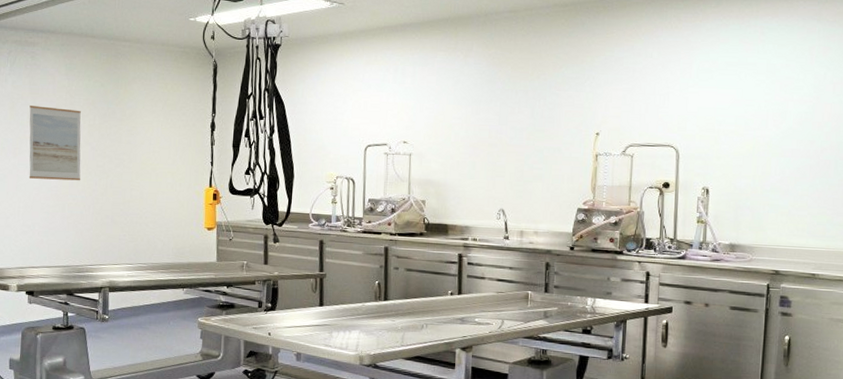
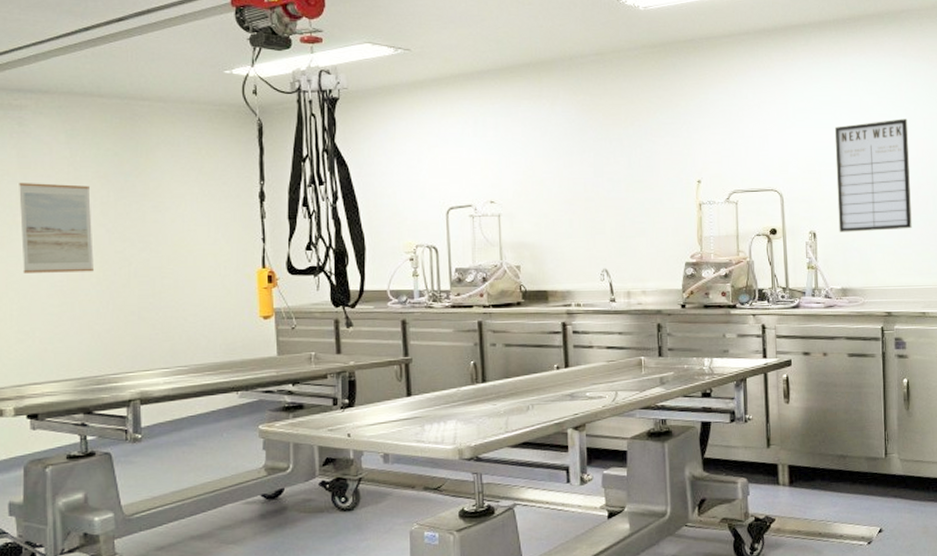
writing board: none [733,82,816,192] -> present [834,119,912,232]

